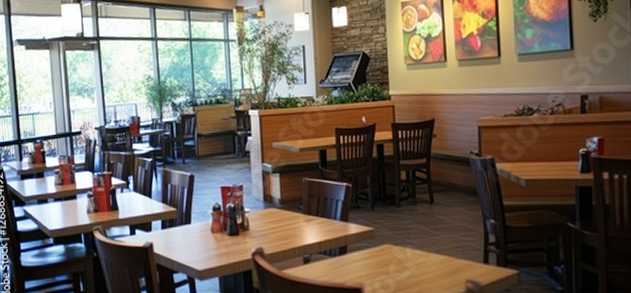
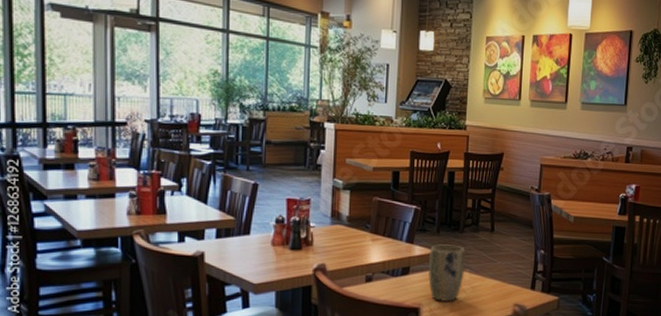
plant pot: none [365,220,406,281] -> present [428,244,465,301]

